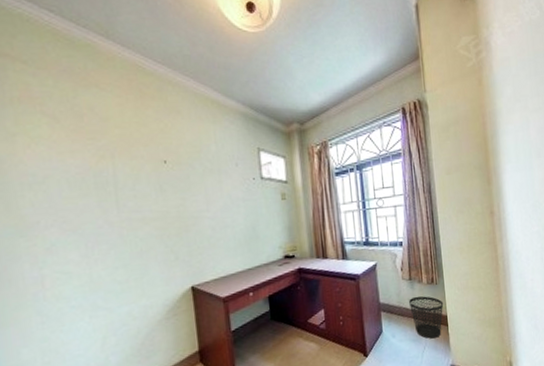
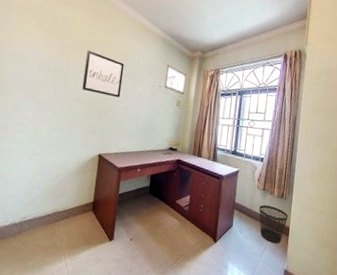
wall art: none [138,147,203,206] -> present [82,50,125,98]

